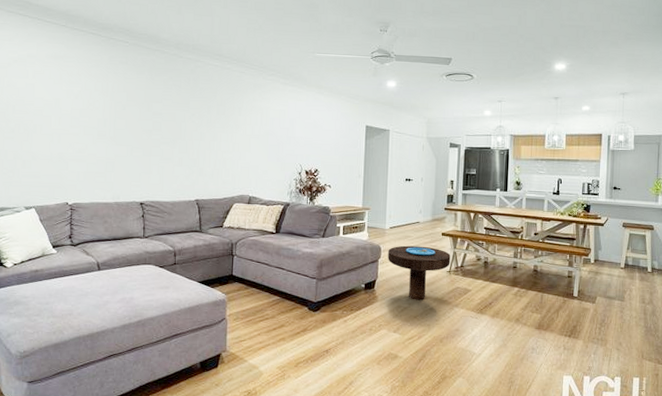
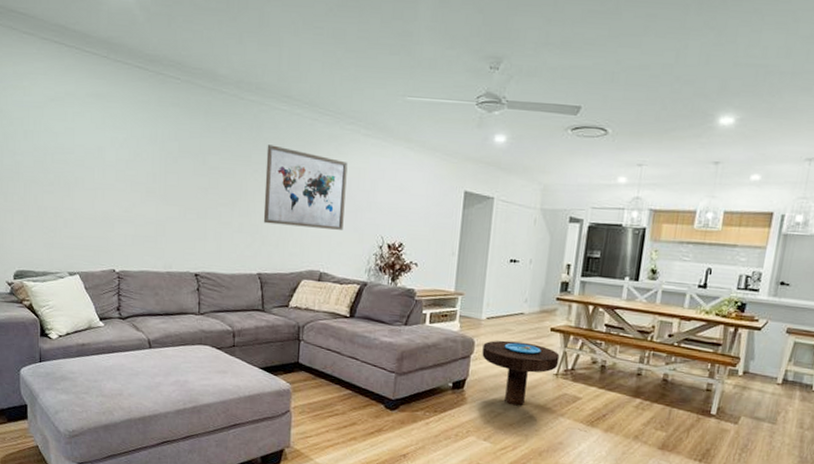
wall art: none [200,93,270,161] -> present [263,144,348,230]

